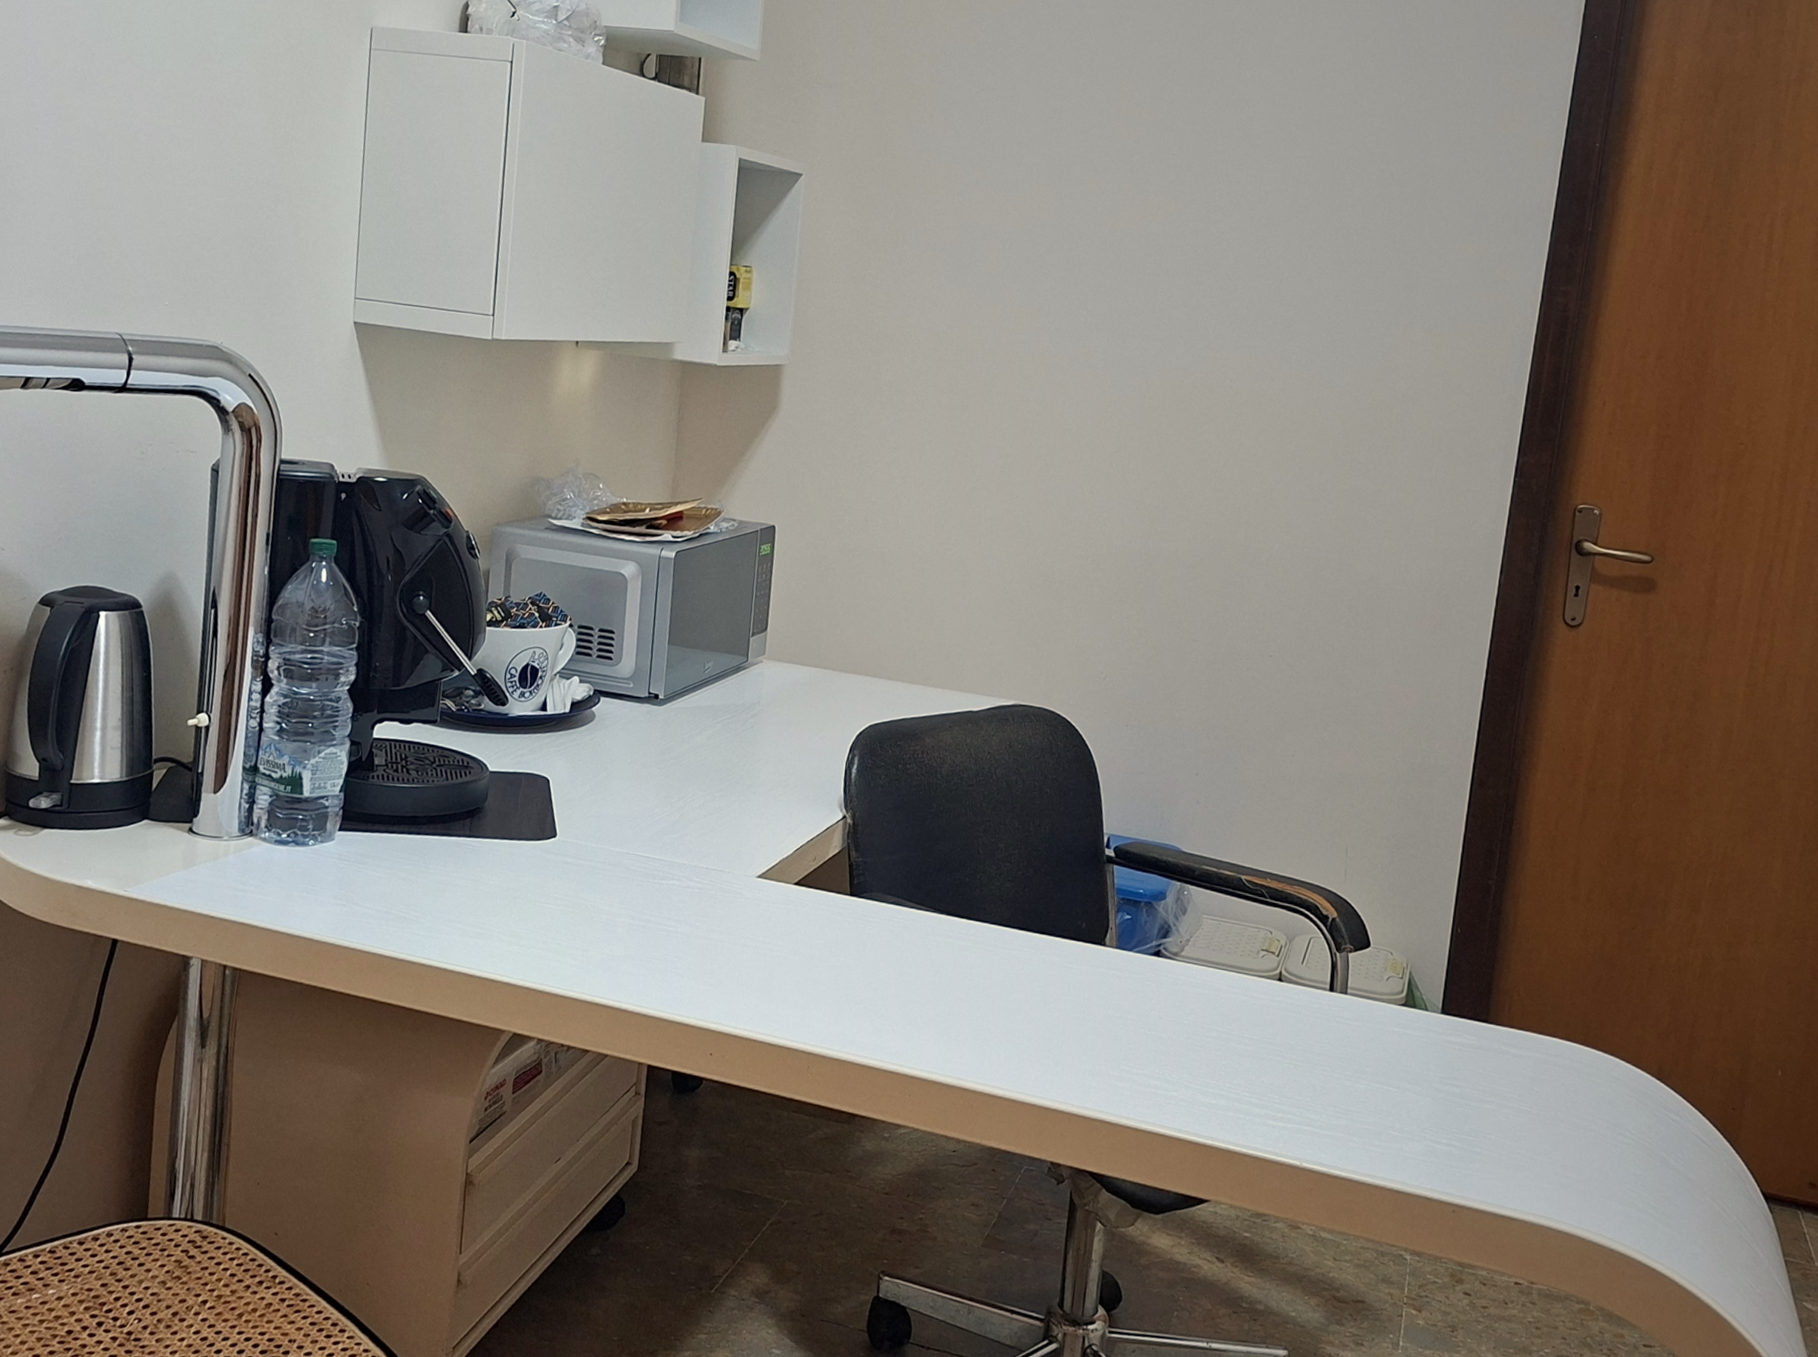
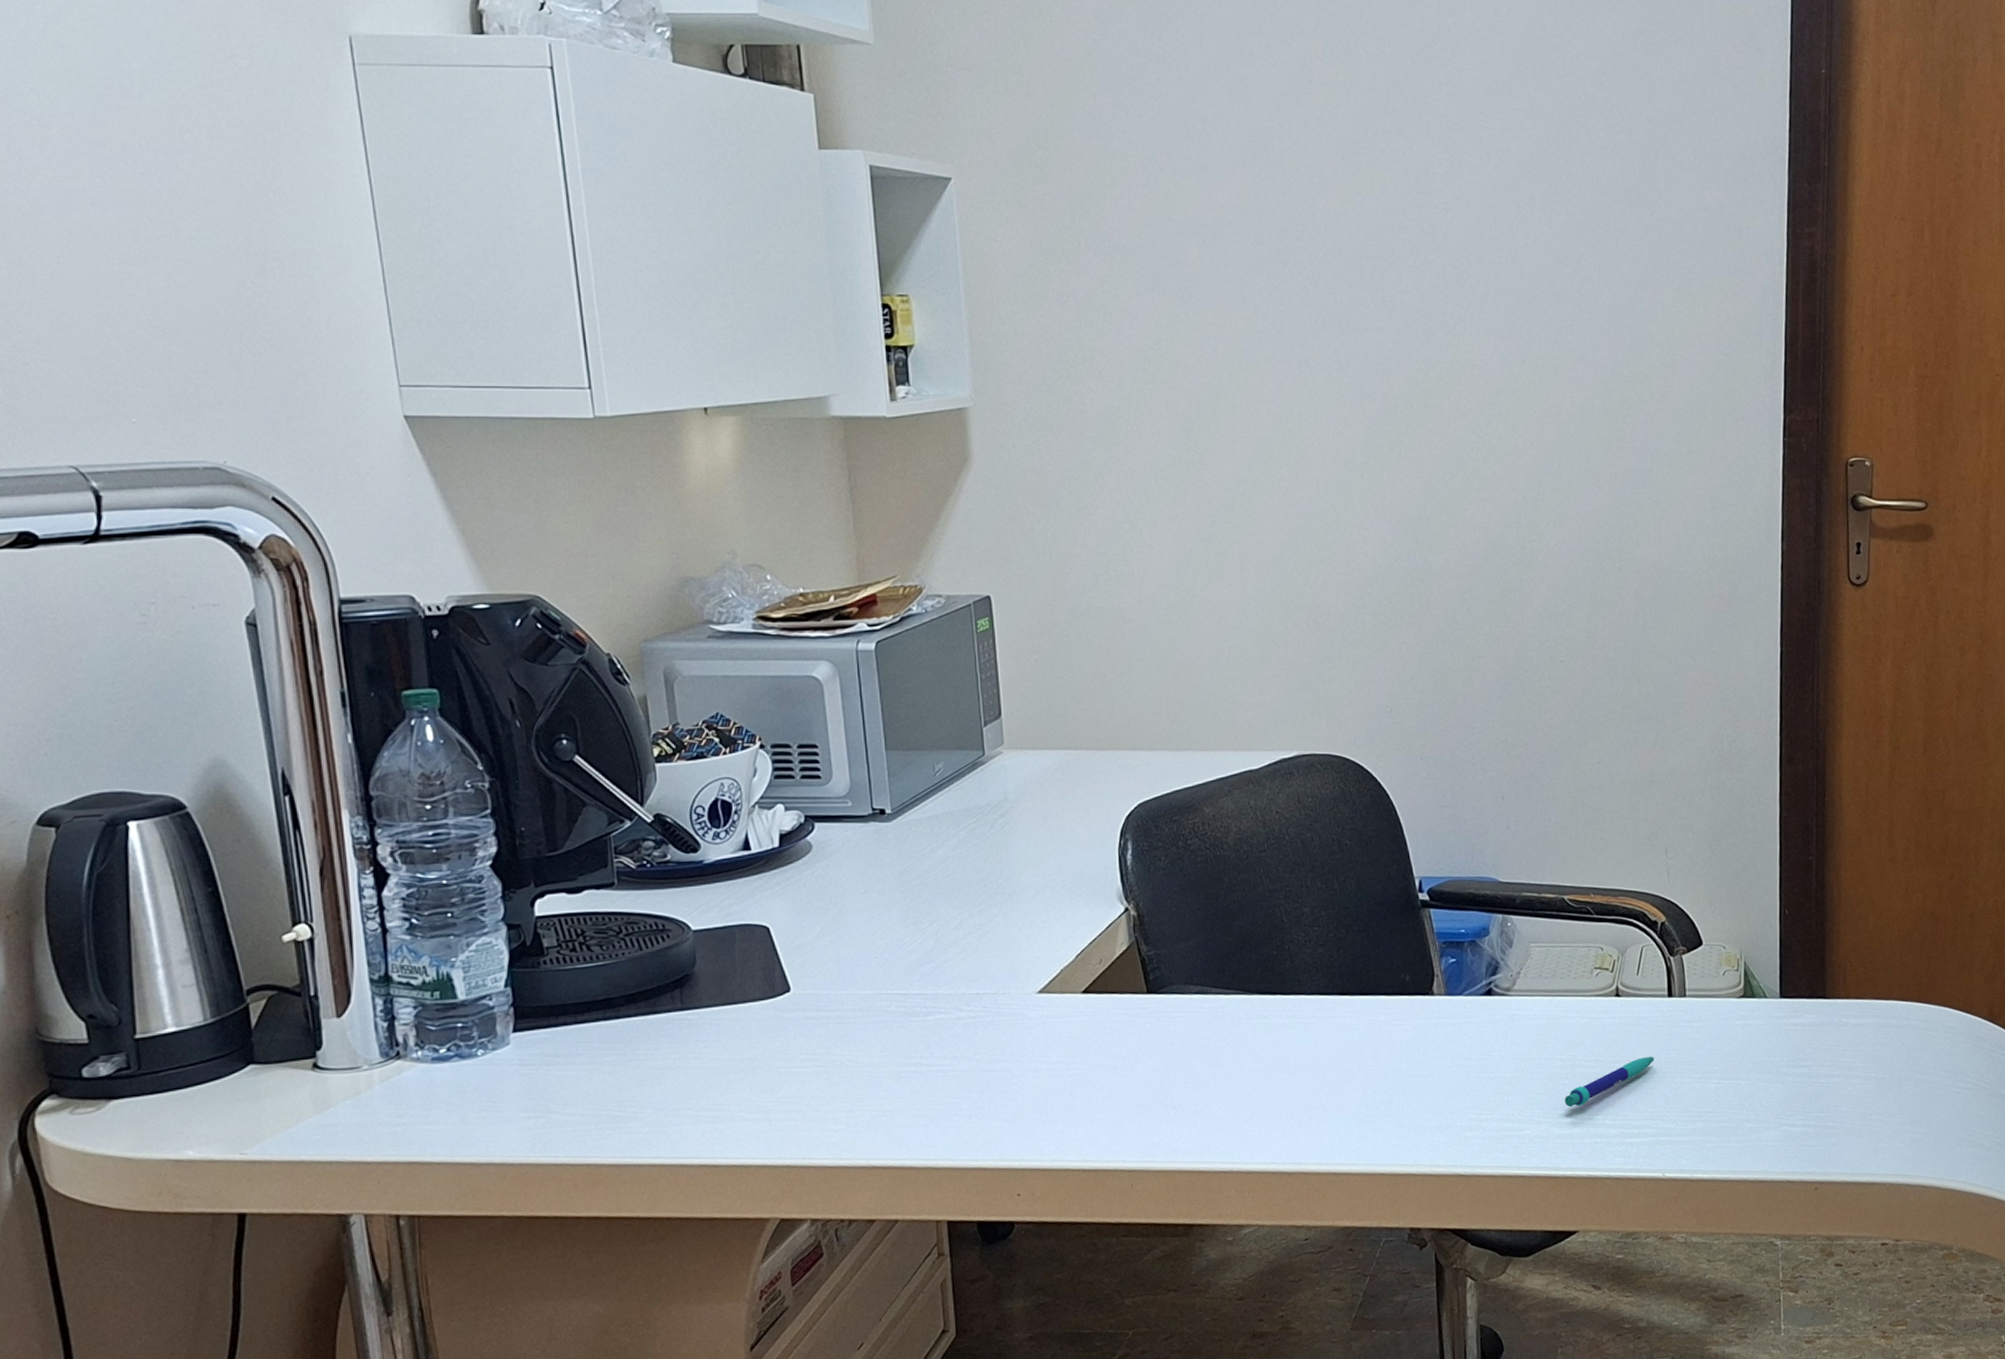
pen: none [1214,1044,1309,1079] -> present [1564,1056,1655,1108]

